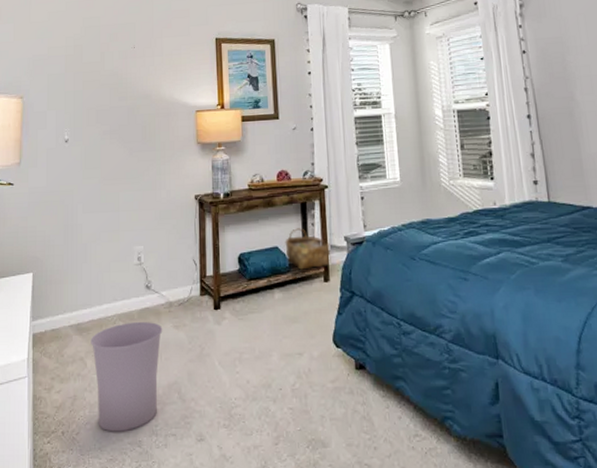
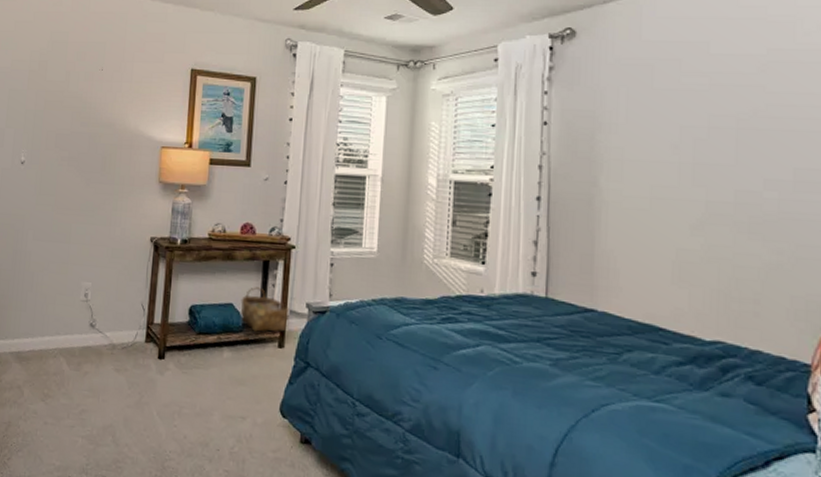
waste bin: present [91,321,163,432] -> none [29,358,103,465]

